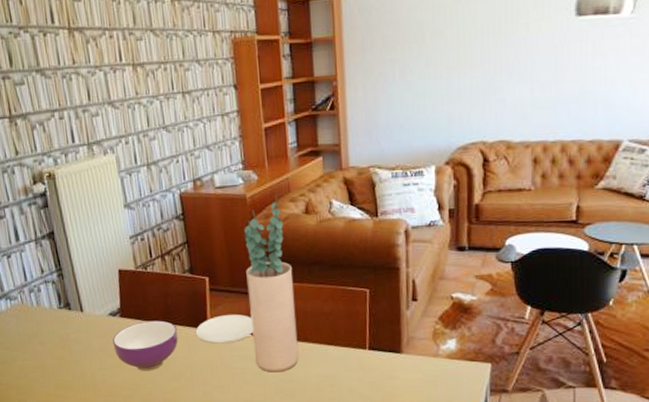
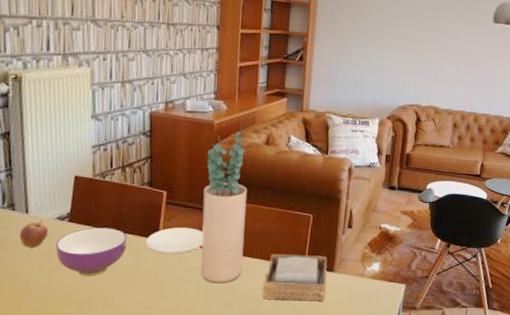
fruit: none [78,318,104,346] -> present [19,220,49,248]
napkin holder: none [324,335,396,388] -> present [263,253,328,301]

